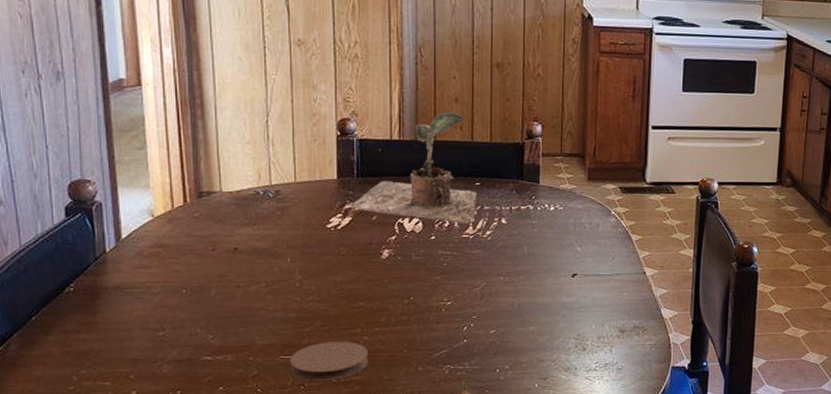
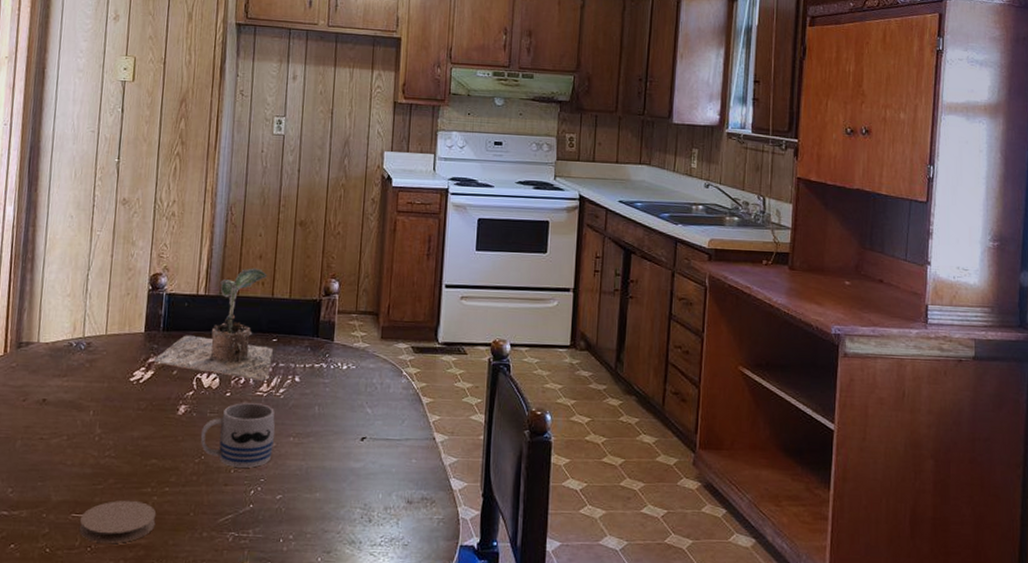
mug: none [407,245,485,306] -> present [200,403,275,468]

